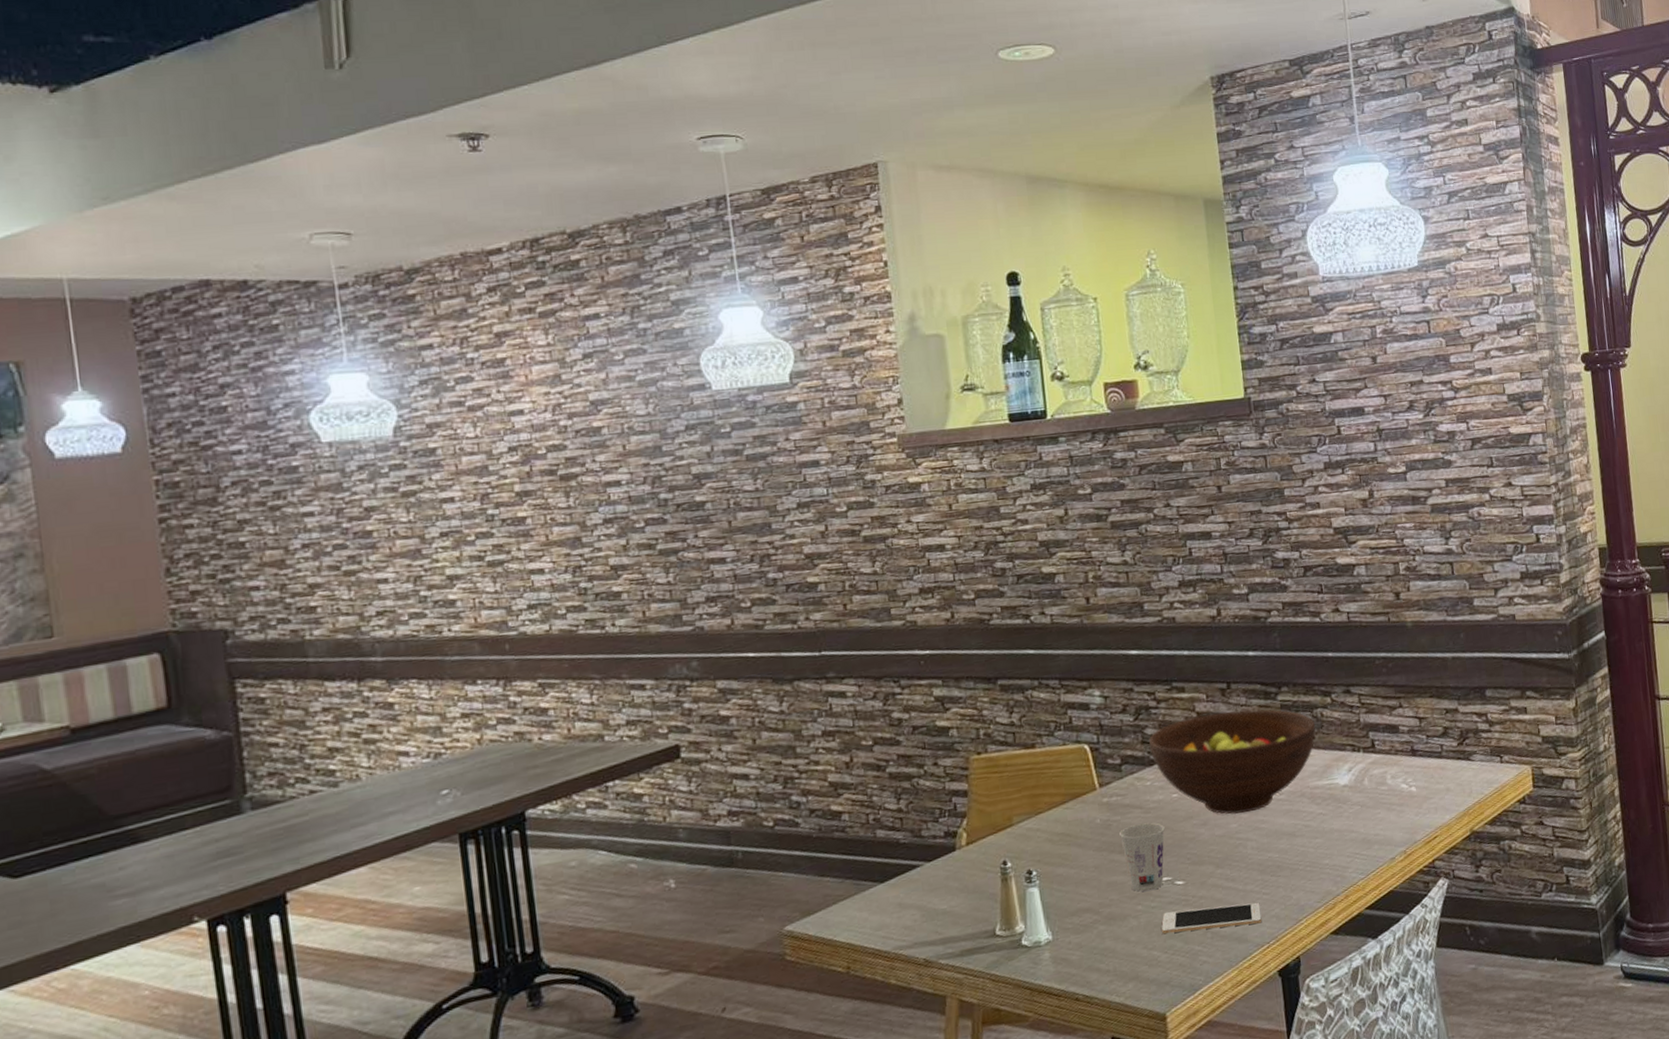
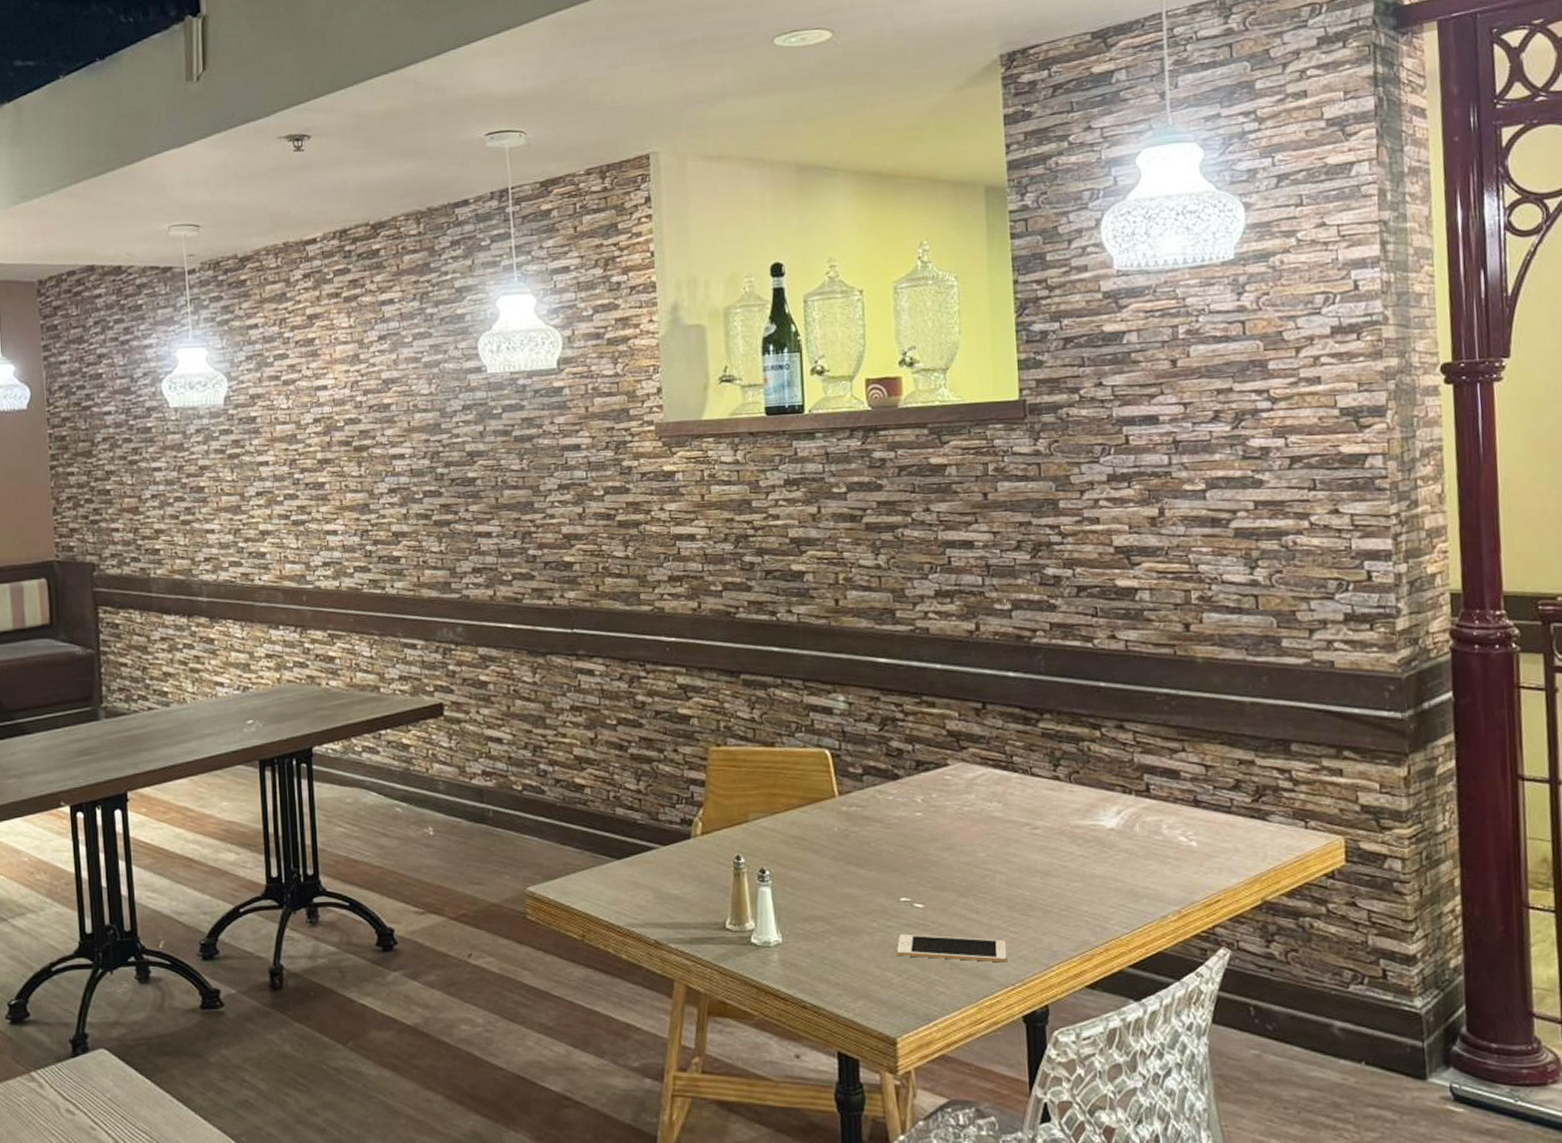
cup: present [1119,822,1165,892] -> none [857,838,906,909]
fruit bowl: present [1149,709,1316,814] -> none [893,733,1081,843]

